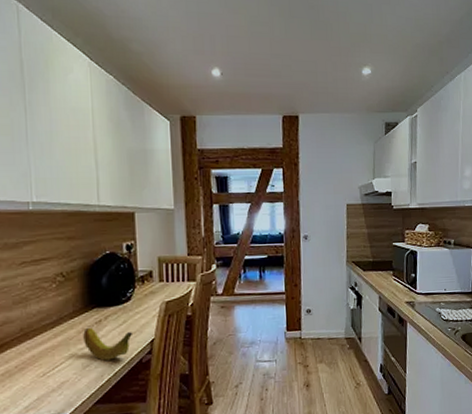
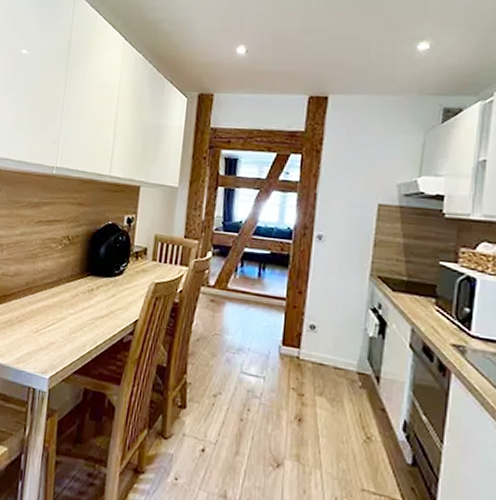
fruit: present [83,327,132,361] -> none [75,293,118,332]

